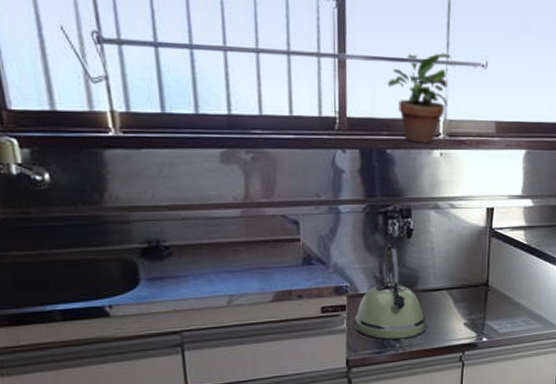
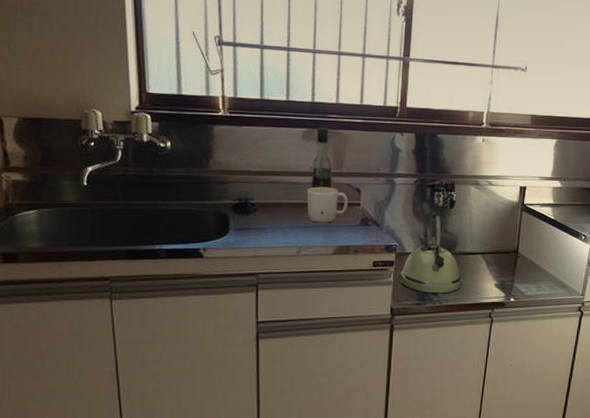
mug: none [232,221,286,265] -> present [306,186,349,223]
bottle: none [235,146,264,224] -> present [311,127,333,189]
potted plant: present [387,53,451,143] -> none [441,58,496,131]

